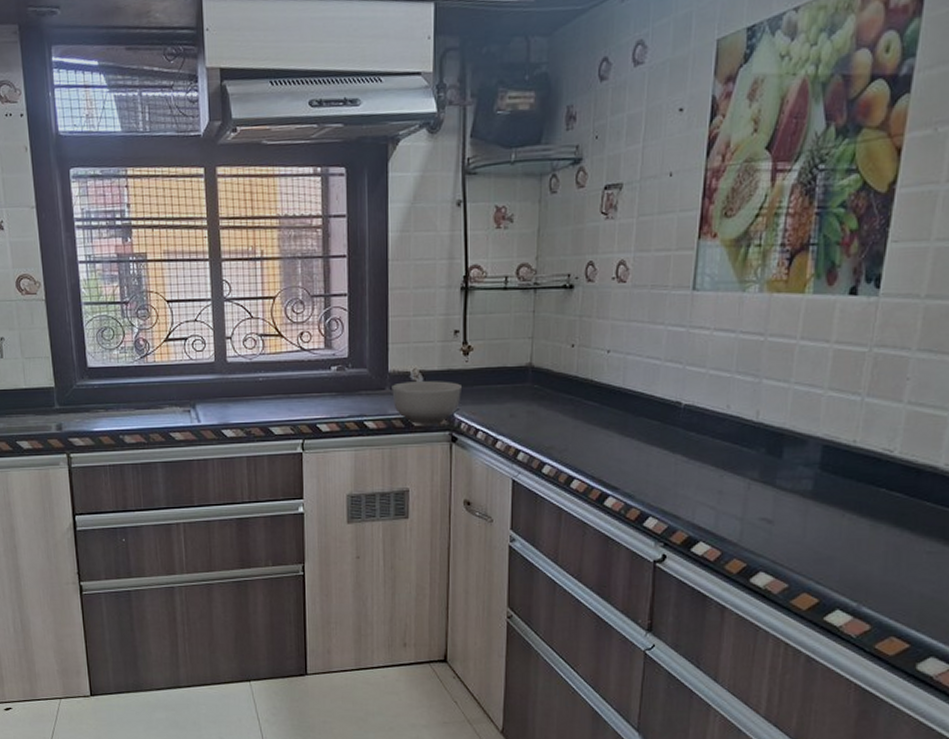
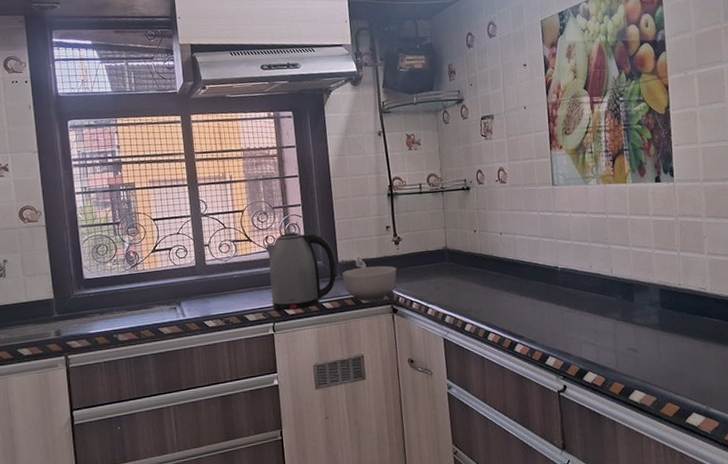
kettle: none [300,329,386,428] -> present [266,232,337,311]

